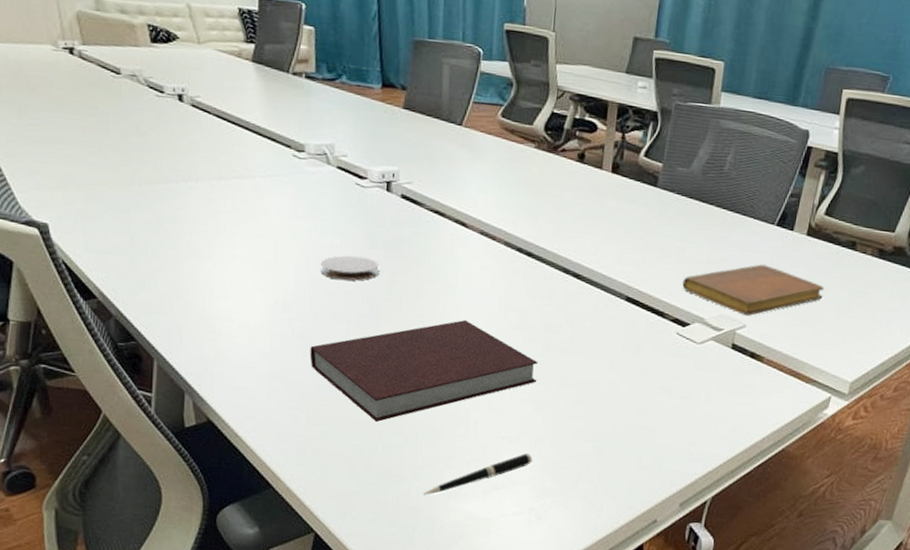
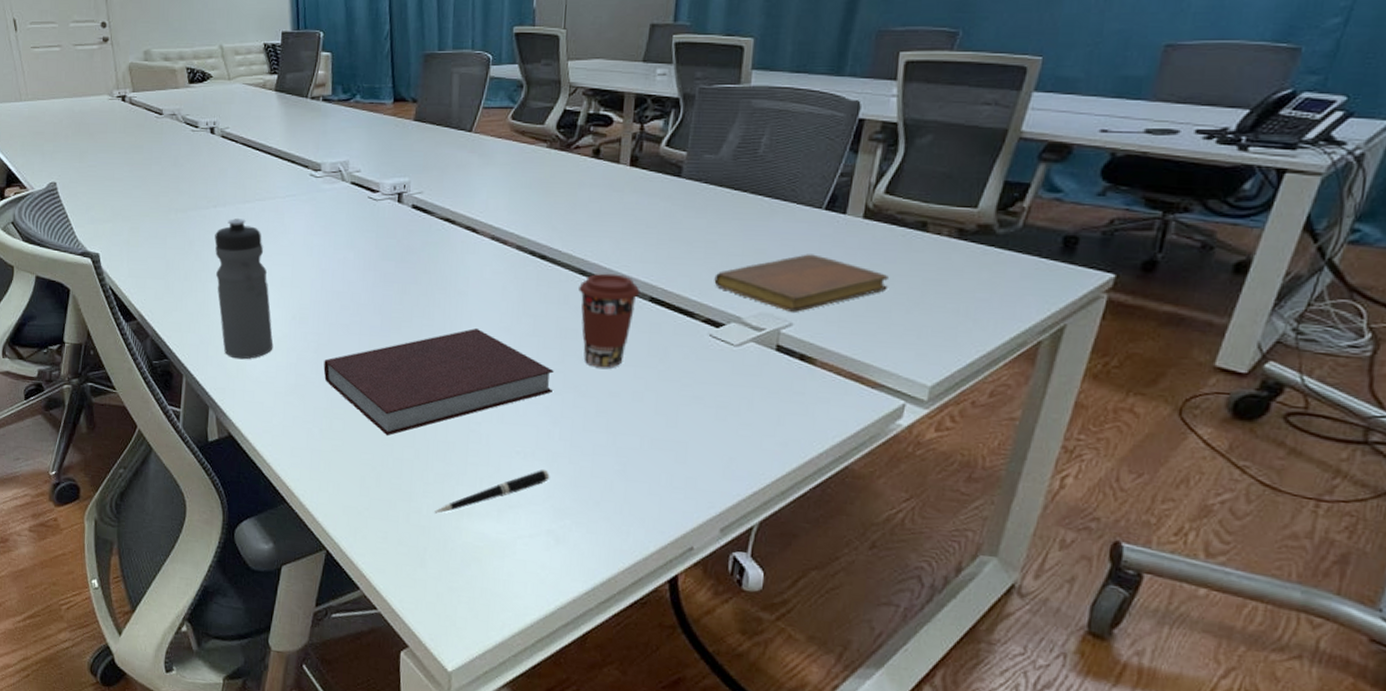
water bottle: none [186,195,255,344] -> present [214,218,273,360]
coaster: present [320,255,380,281] -> none [334,268,391,293]
coffee cup: none [562,272,618,361] -> present [579,273,640,368]

